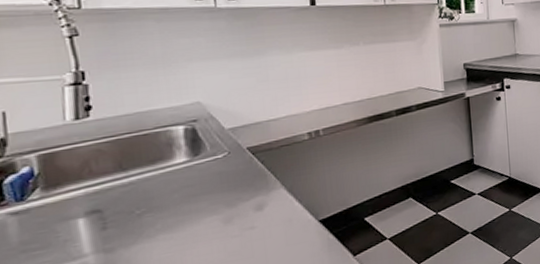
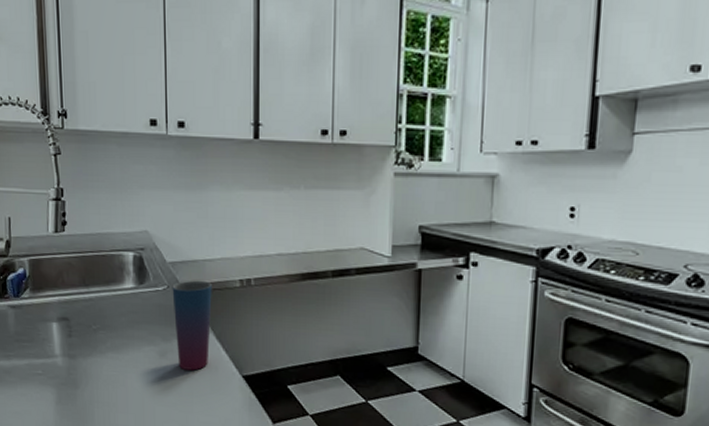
cup: none [234,139,281,231] -> present [172,280,212,371]

